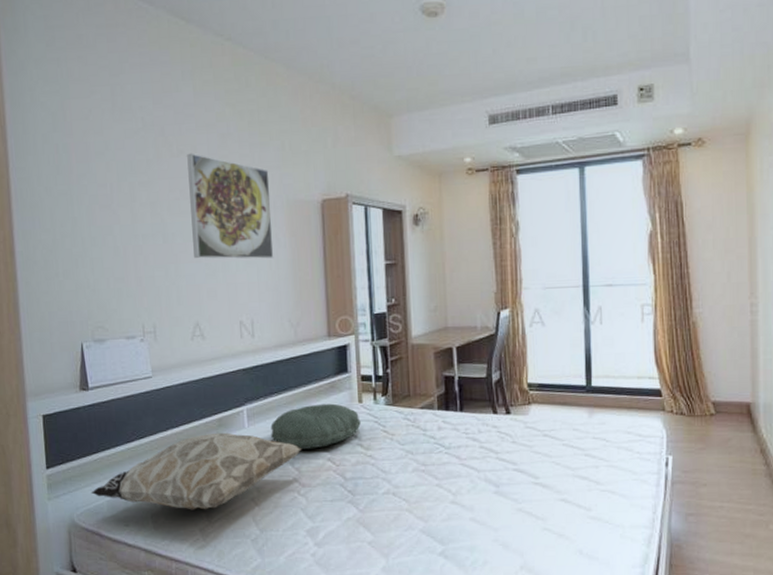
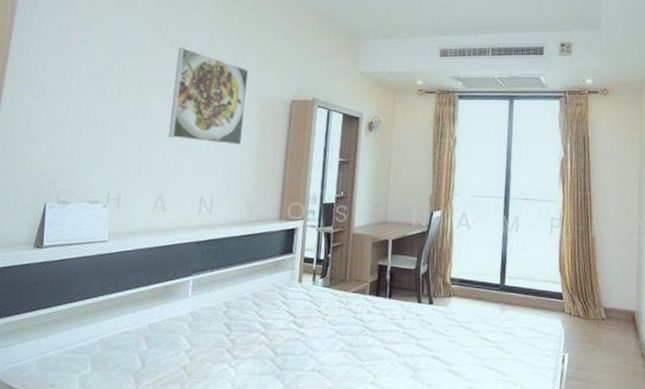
decorative pillow: present [91,432,301,510] -> none [22,299,239,375]
pillow: present [270,403,361,449] -> none [212,280,298,323]

